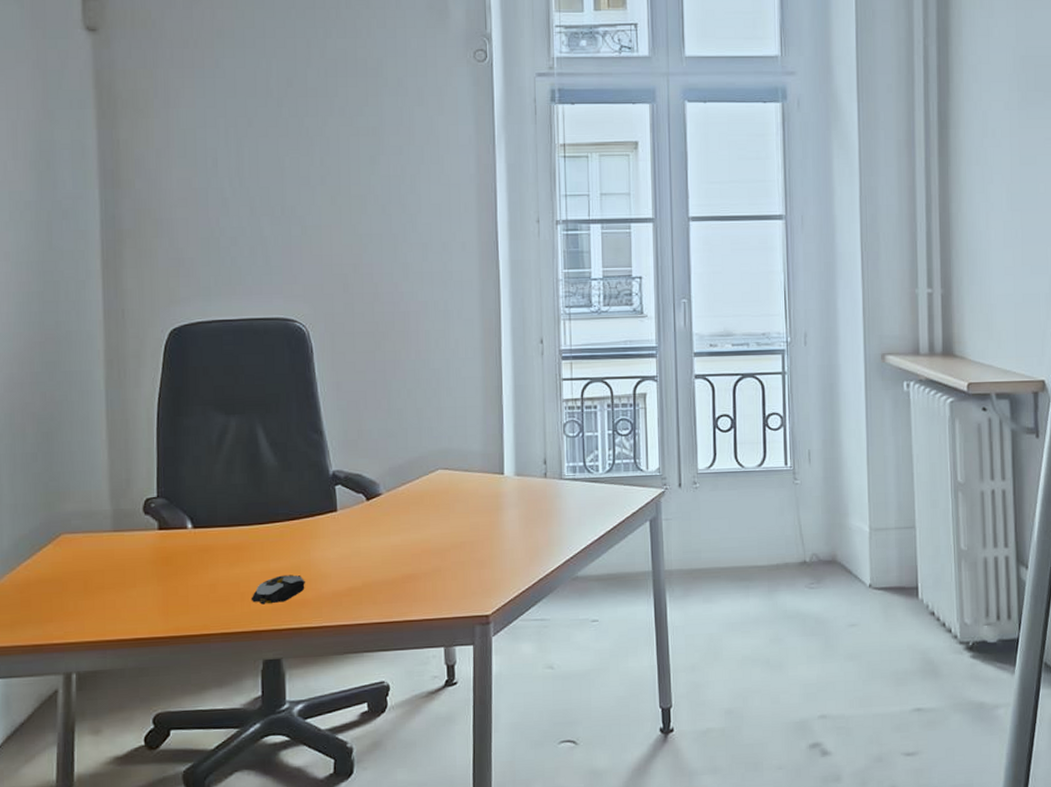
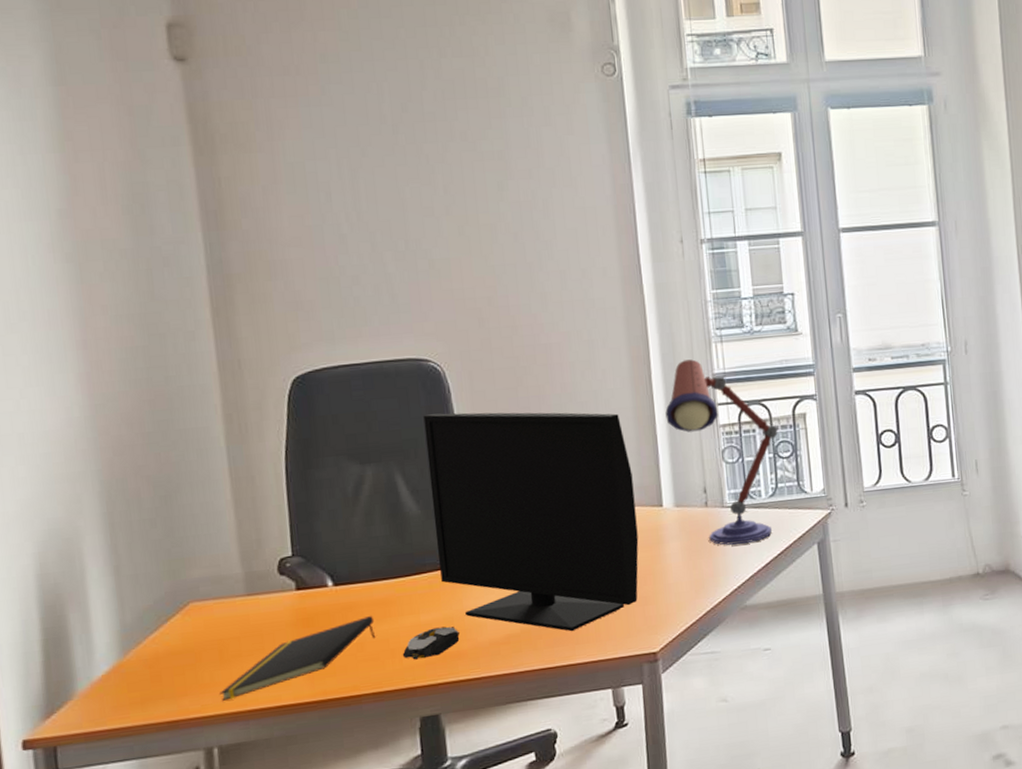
notepad: none [82,558,228,629] -> present [220,615,376,701]
monitor: none [286,371,479,589] -> present [423,412,639,632]
desk lamp: none [512,335,619,516] -> present [665,359,779,545]

